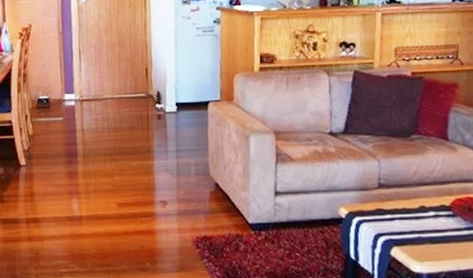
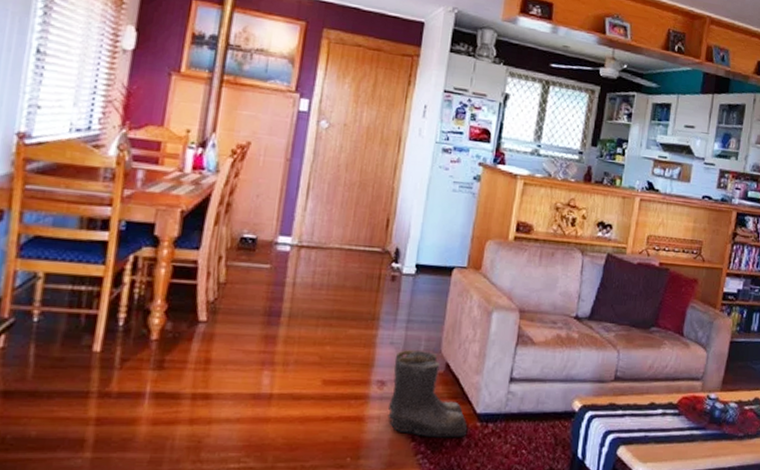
boots: none [171,174,243,245] -> present [388,349,468,438]

